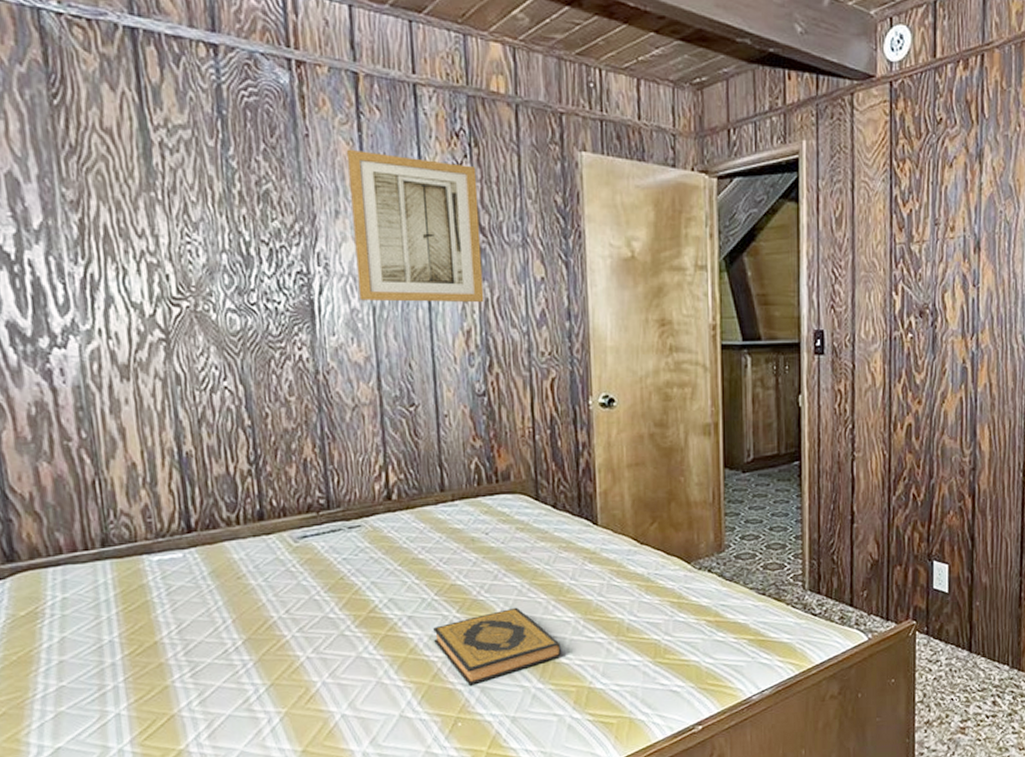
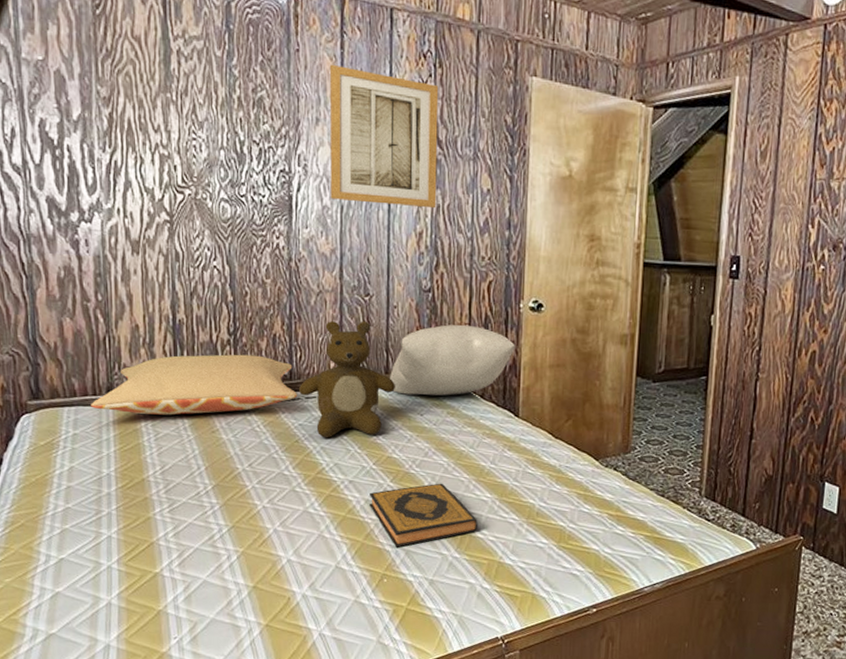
pillow: none [82,484,339,567] -> present [91,354,298,415]
teddy bear: none [338,434,453,571] -> present [298,321,395,438]
pillow: none [446,428,587,513] -> present [390,324,515,396]

